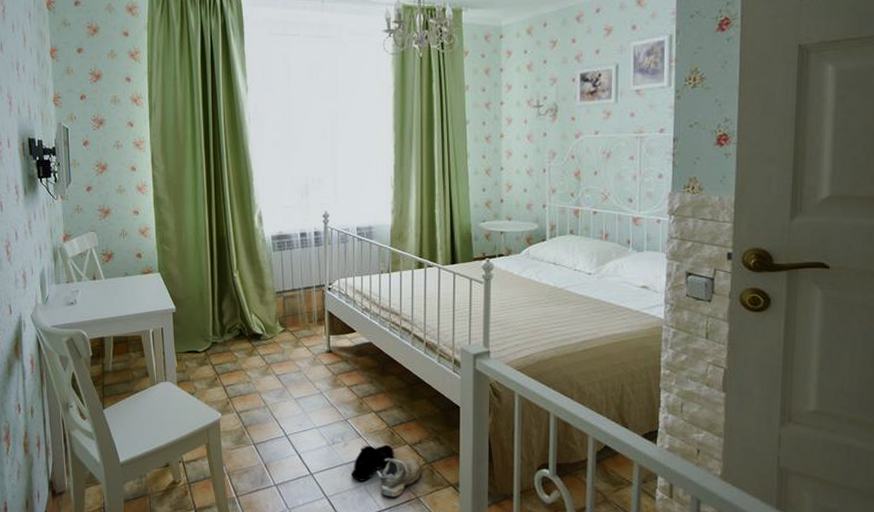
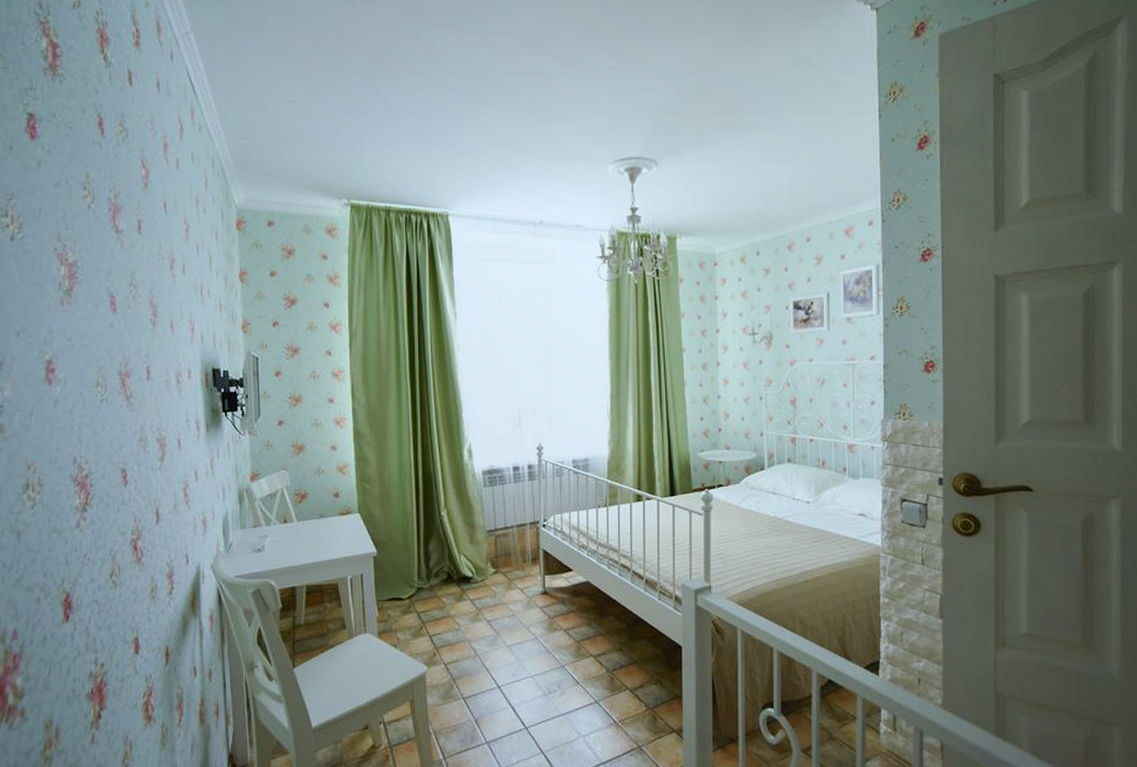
shoe: present [351,444,421,498] -> none [568,691,642,749]

